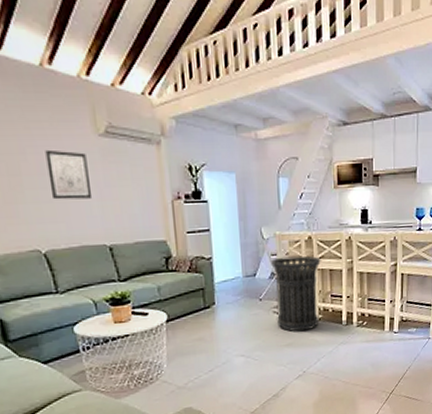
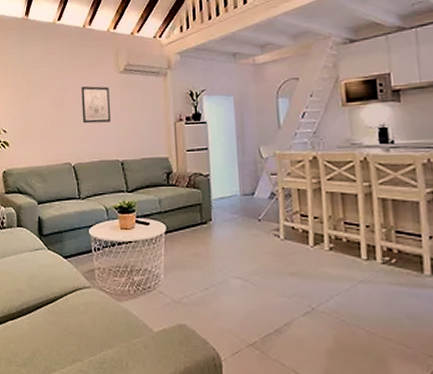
trash can: present [271,255,321,332] -> none [270,176,331,261]

